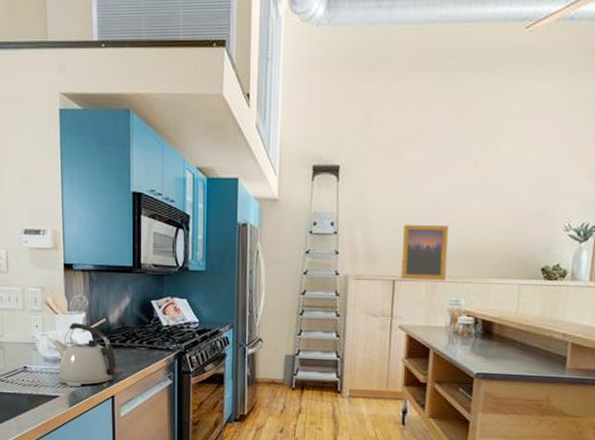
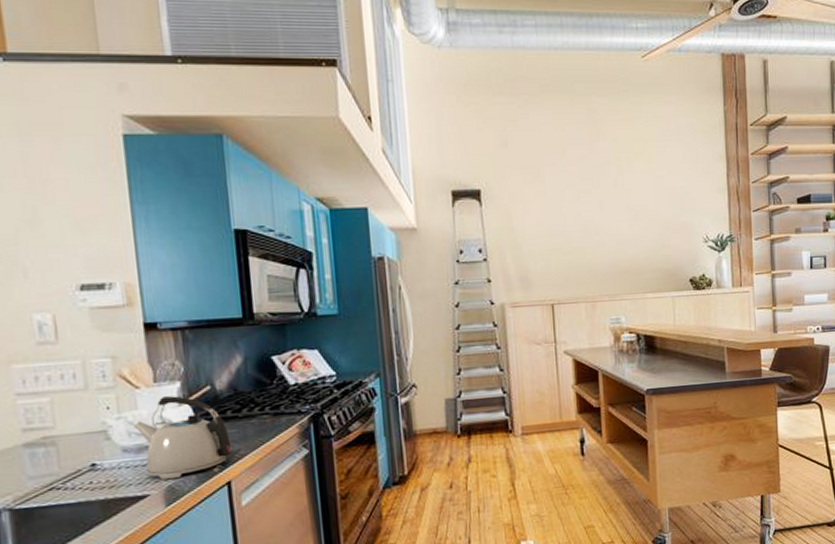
picture frame: present [400,224,449,281] -> none [554,245,604,303]

